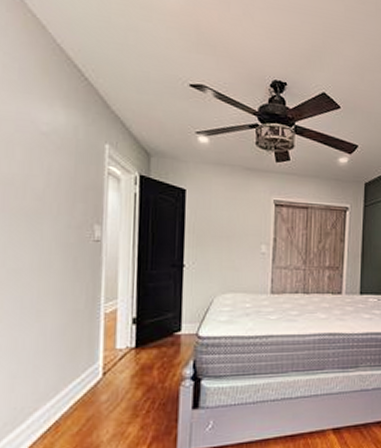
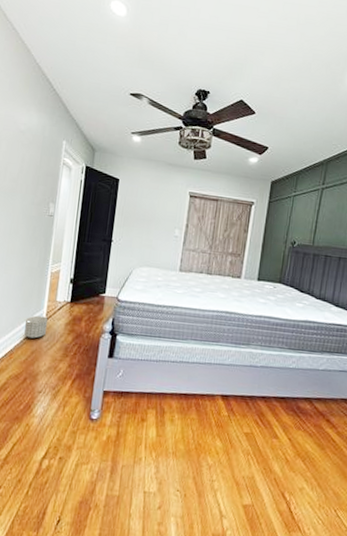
planter: none [73,370,105,402] -> present [24,315,48,339]

